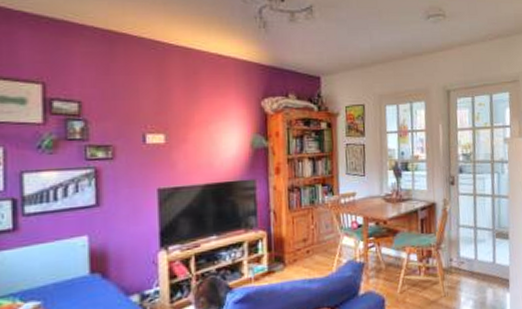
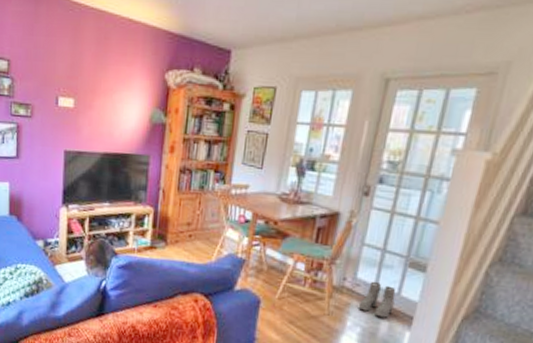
boots: none [466,256,493,287] -> present [358,281,396,318]

